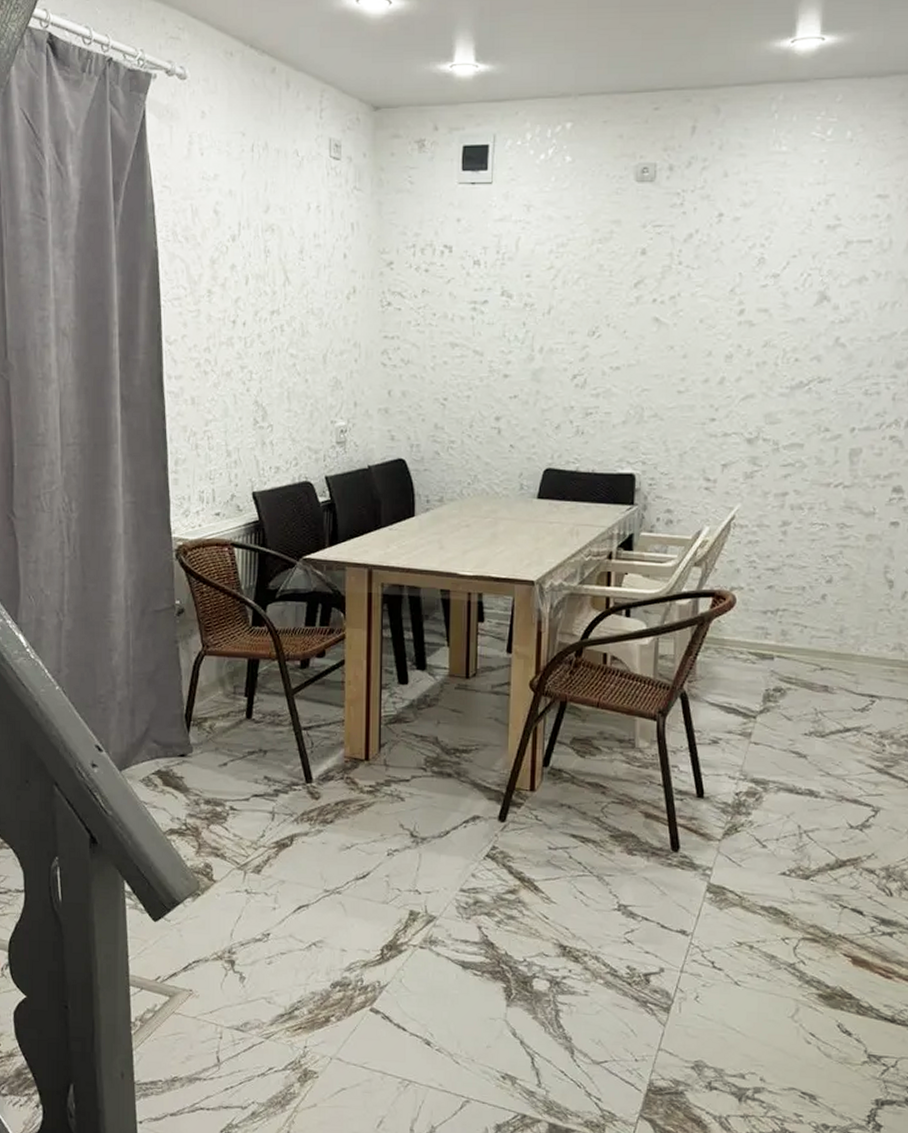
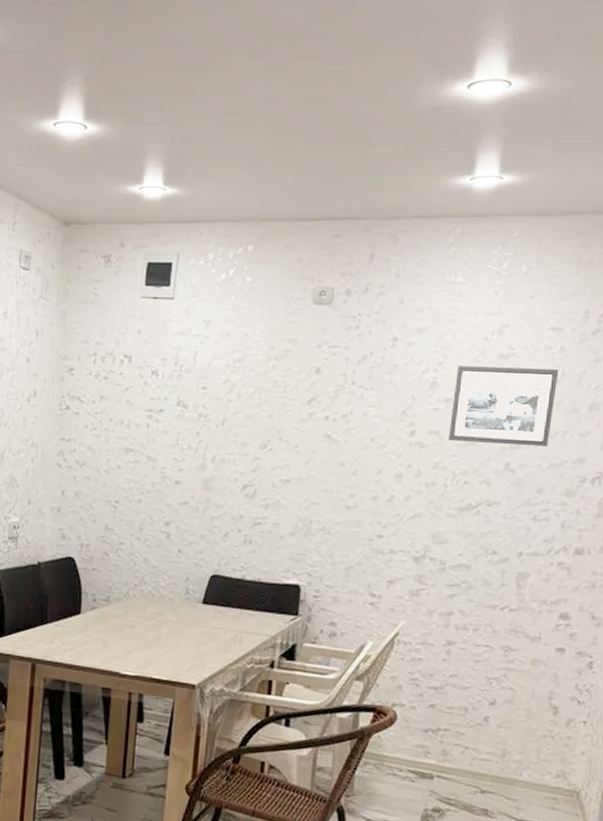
picture frame: none [778,238,887,319] -> present [449,365,559,447]

